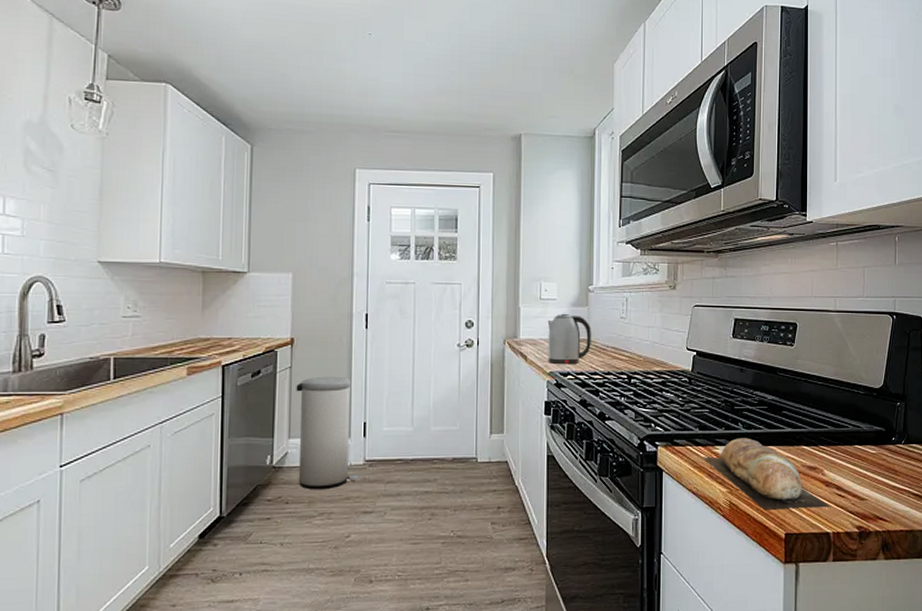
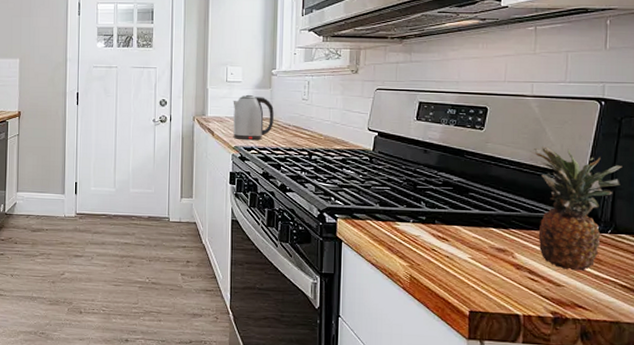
pedal bin: present [296,376,360,490] -> none [22,143,72,235]
bread loaf: present [703,438,831,510] -> none [383,216,522,291]
fruit: none [835,361,912,483] -> present [530,146,622,271]

